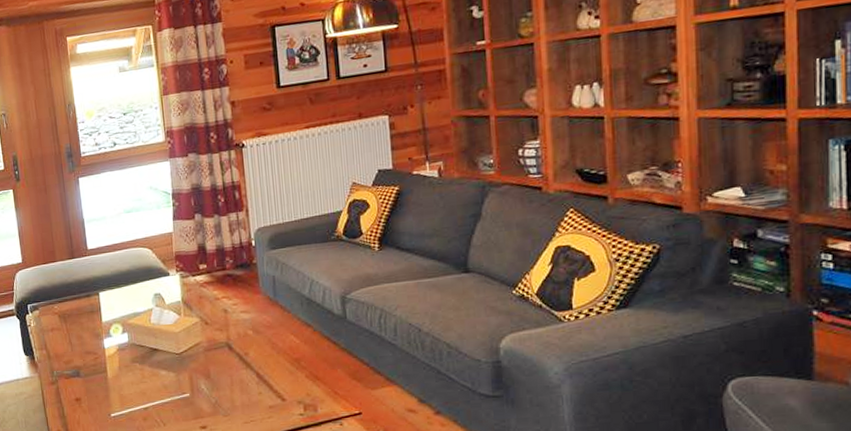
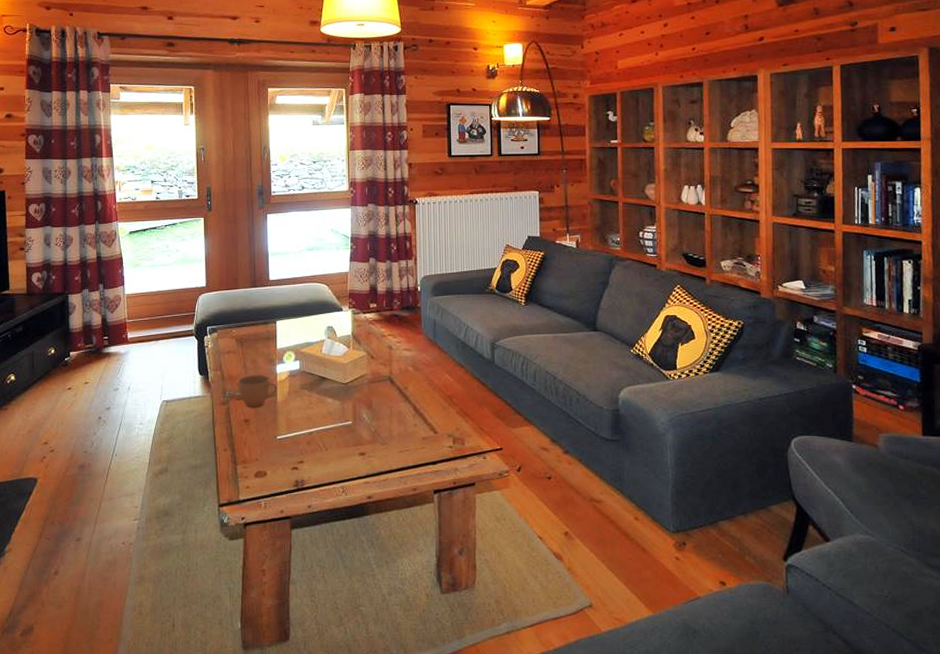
cup: none [65,351,107,385] -> present [238,375,278,407]

